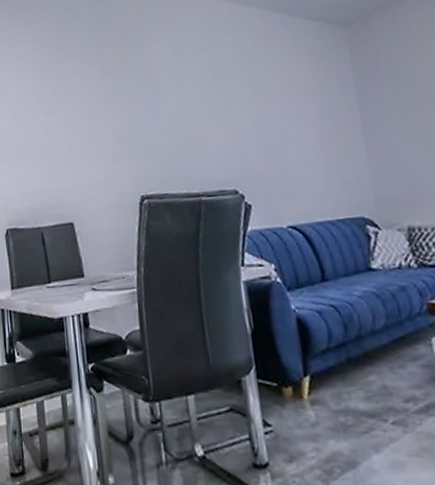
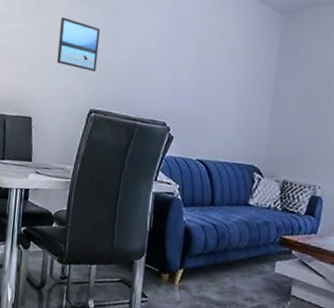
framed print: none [84,96,138,152] -> present [56,17,101,72]

